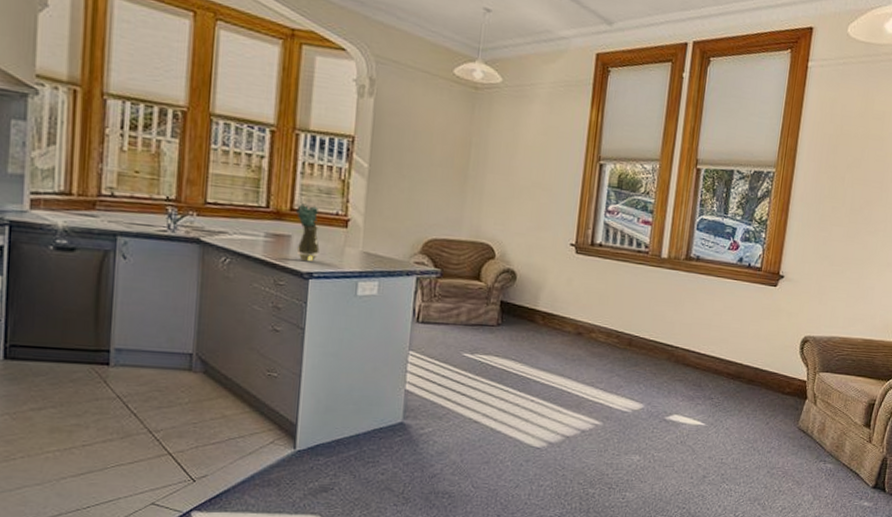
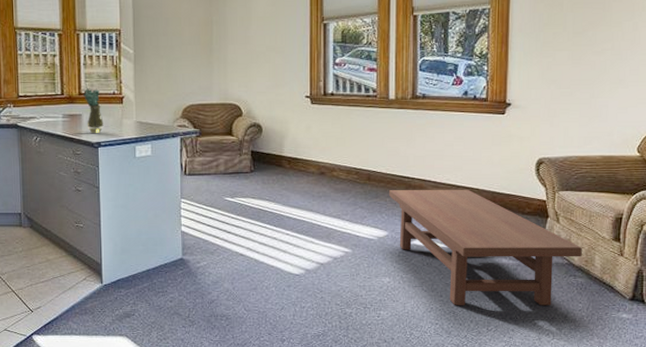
coffee table: none [649,357,835,492] -> present [389,189,582,306]

